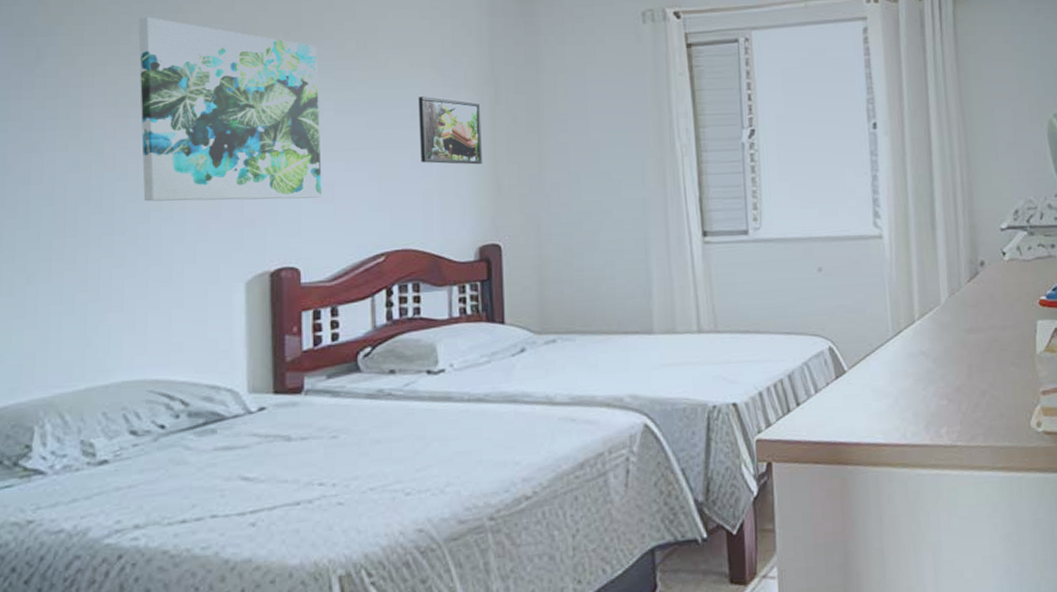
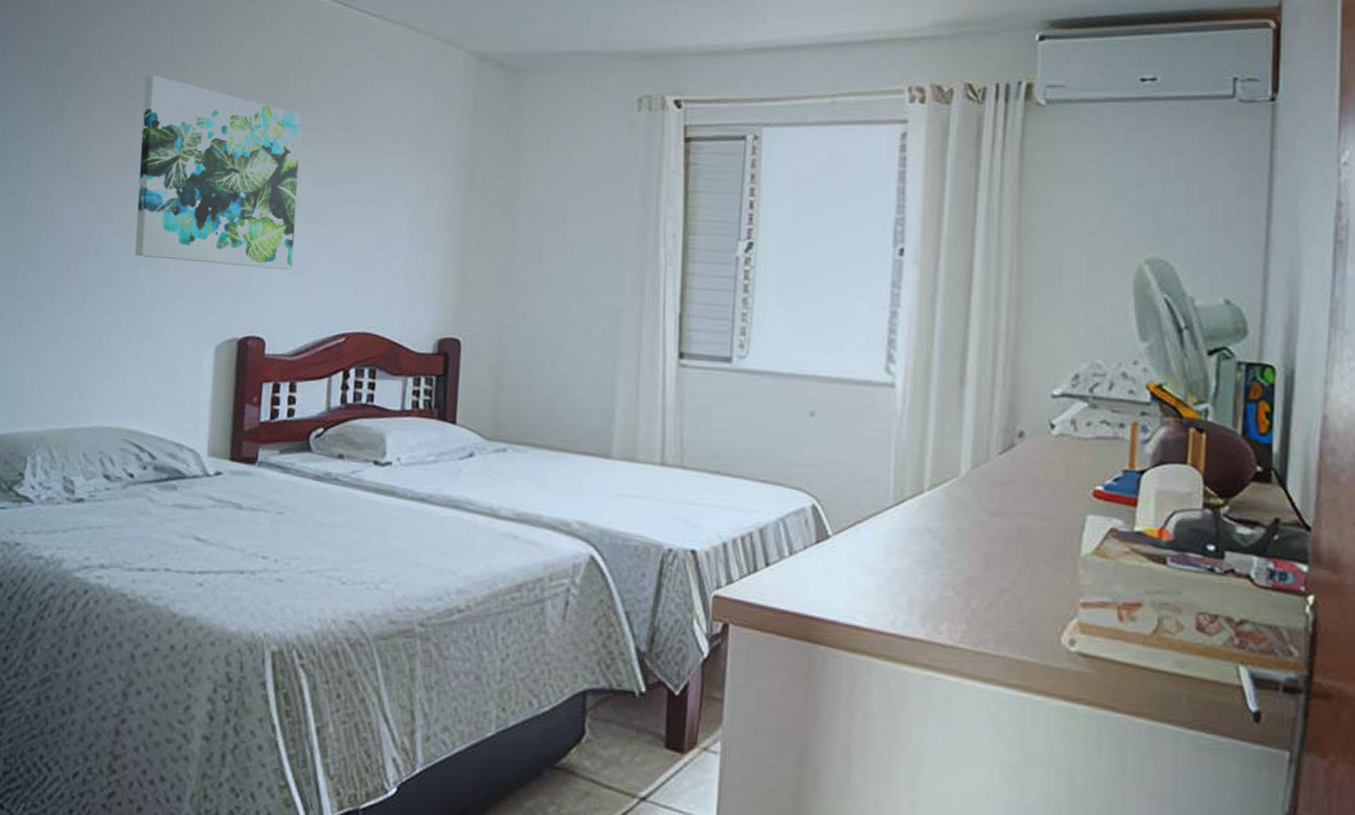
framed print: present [418,96,482,165] -> none [389,174,455,252]

